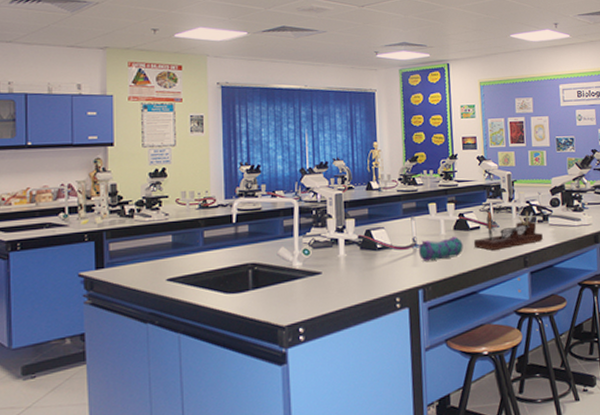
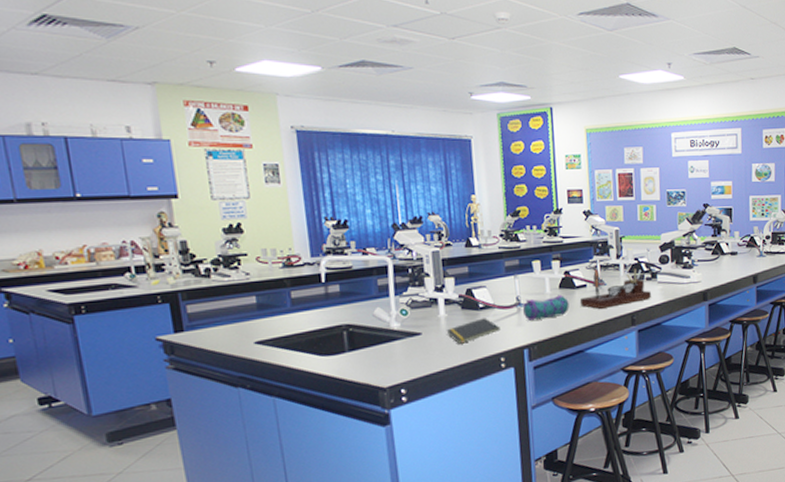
notepad: none [345,258,396,284] -> present [446,318,500,344]

